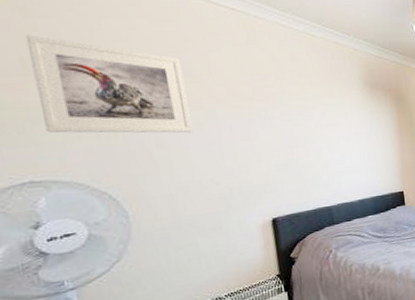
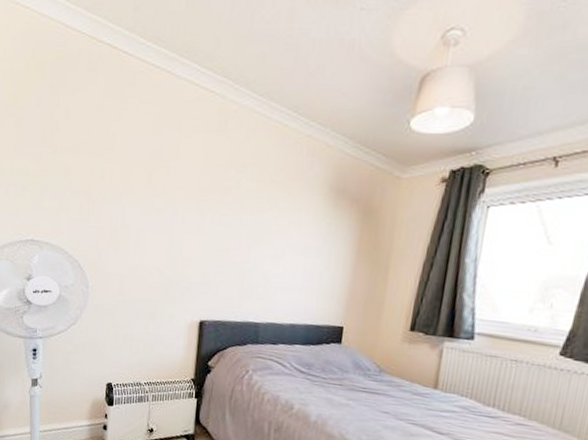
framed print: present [25,35,193,133] -> none [49,110,155,218]

